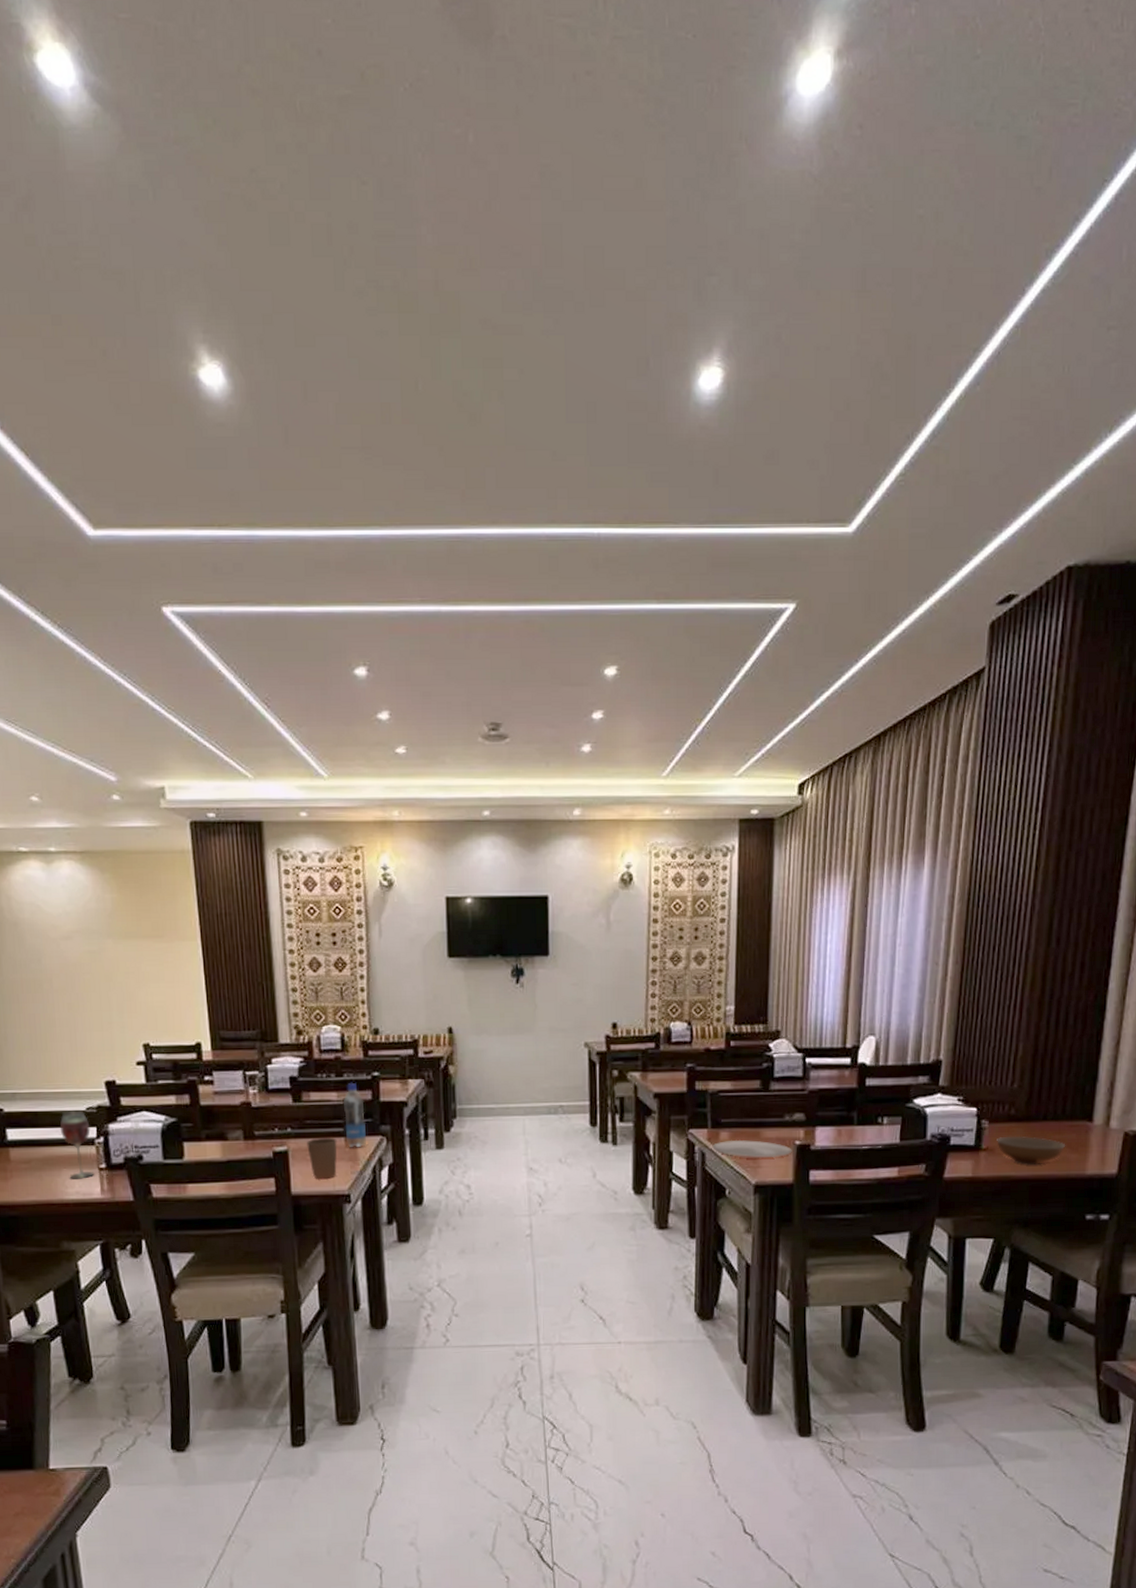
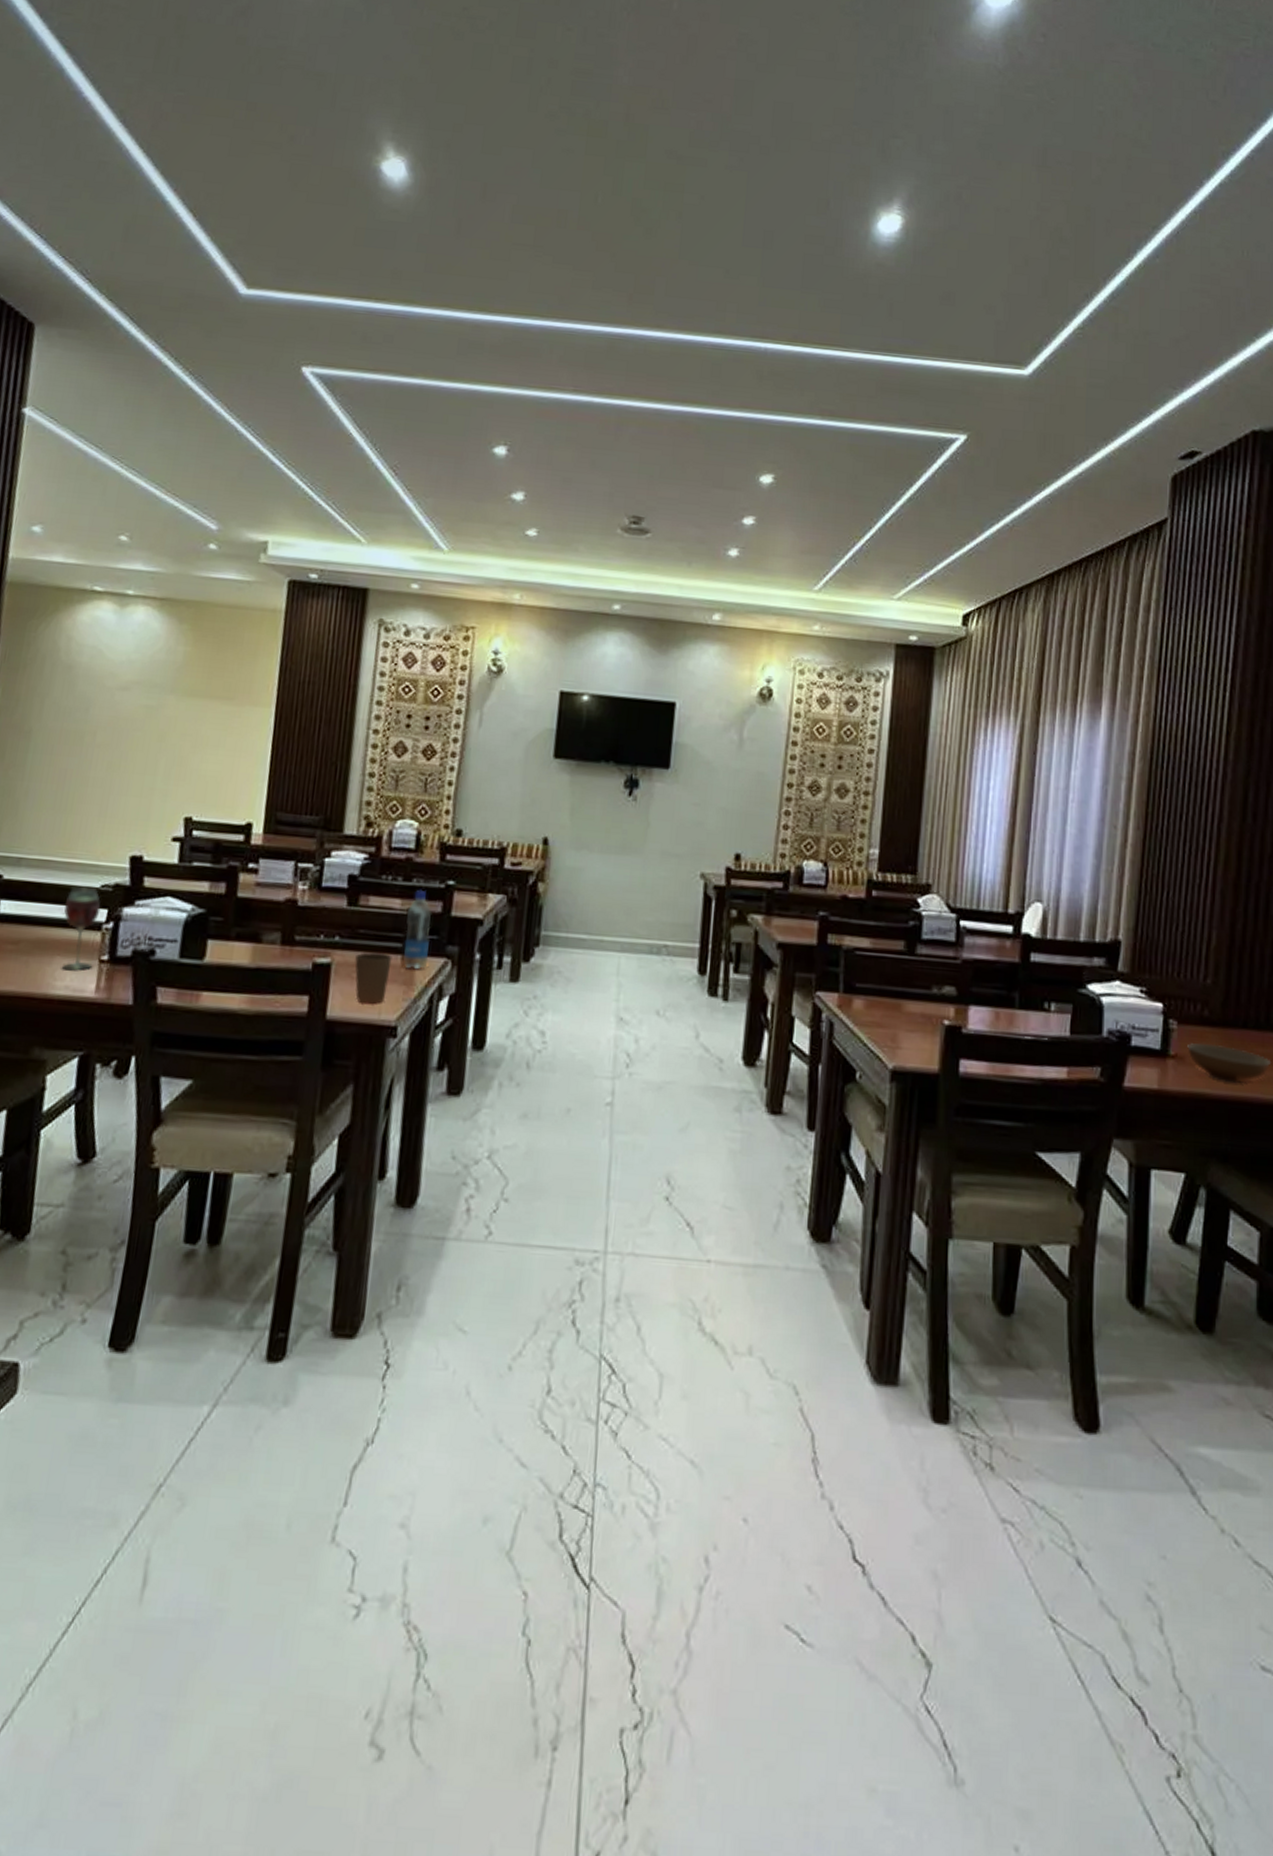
plate: present [712,1140,792,1159] -> none [843,1010,939,1039]

